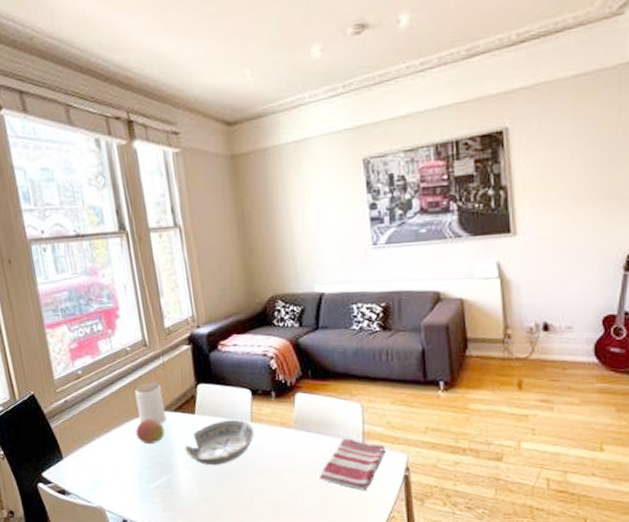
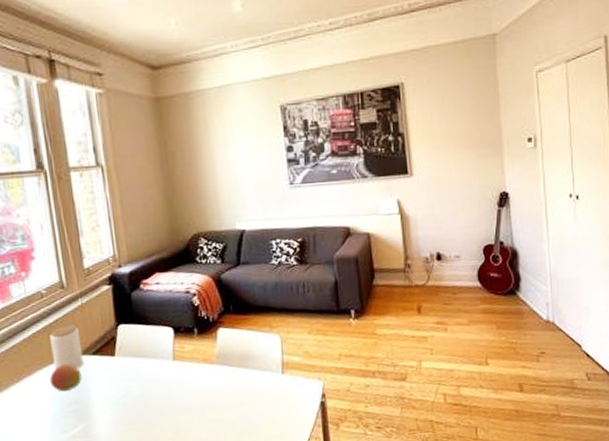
bowl: present [184,420,254,466] -> none [103,359,176,409]
dish towel: present [319,438,386,491] -> none [240,370,303,421]

